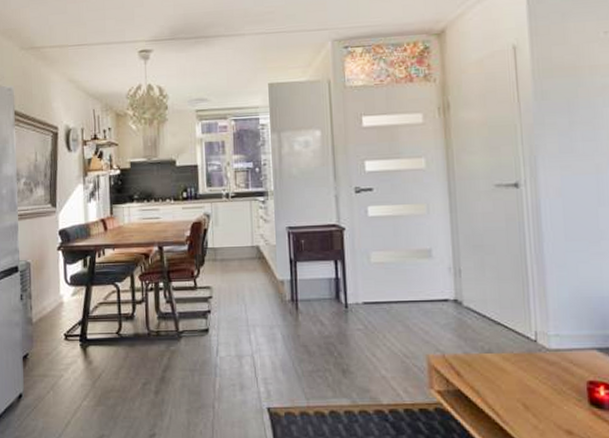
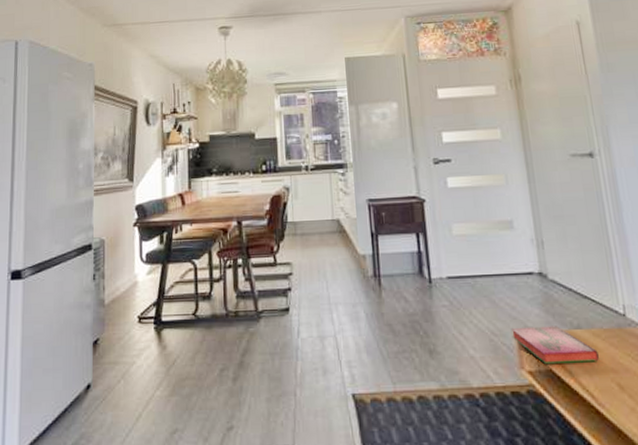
hardback book: none [424,350,507,384] -> present [512,326,599,363]

